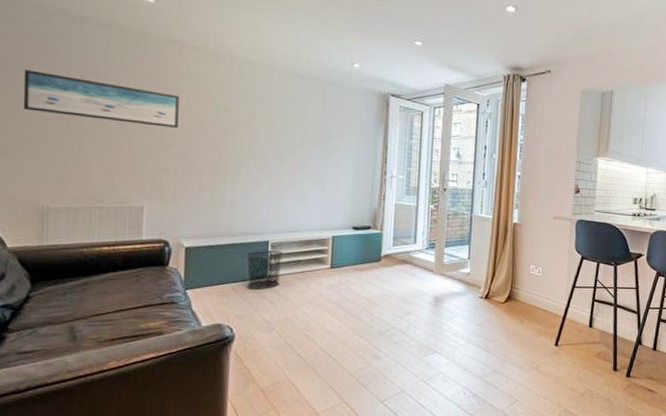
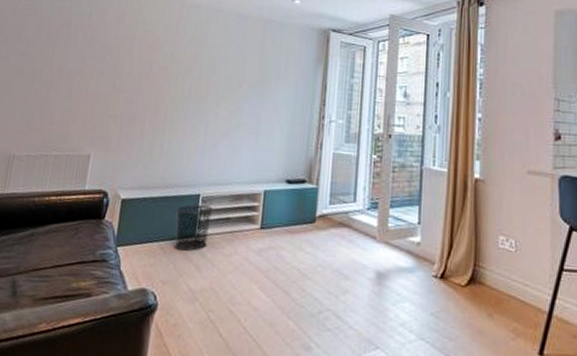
wall art: present [23,69,179,128] -> none [9,27,133,75]

